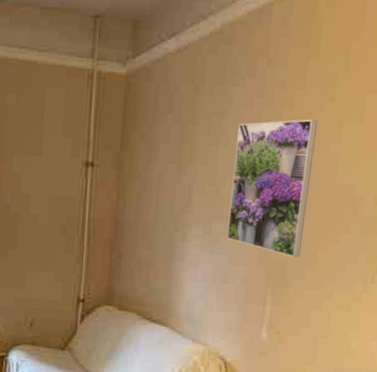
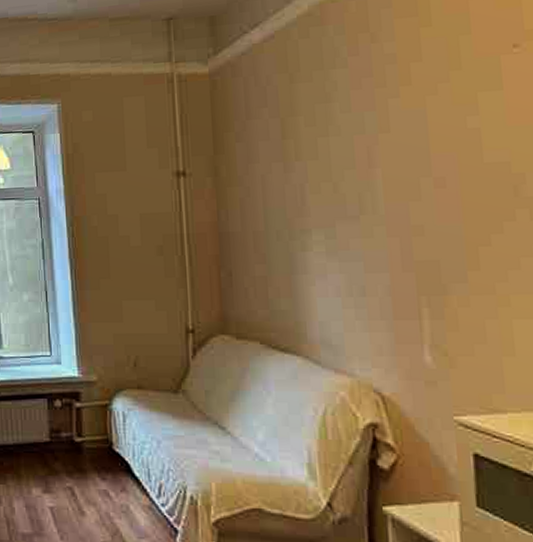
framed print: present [227,119,318,258] -> none [348,92,456,257]

